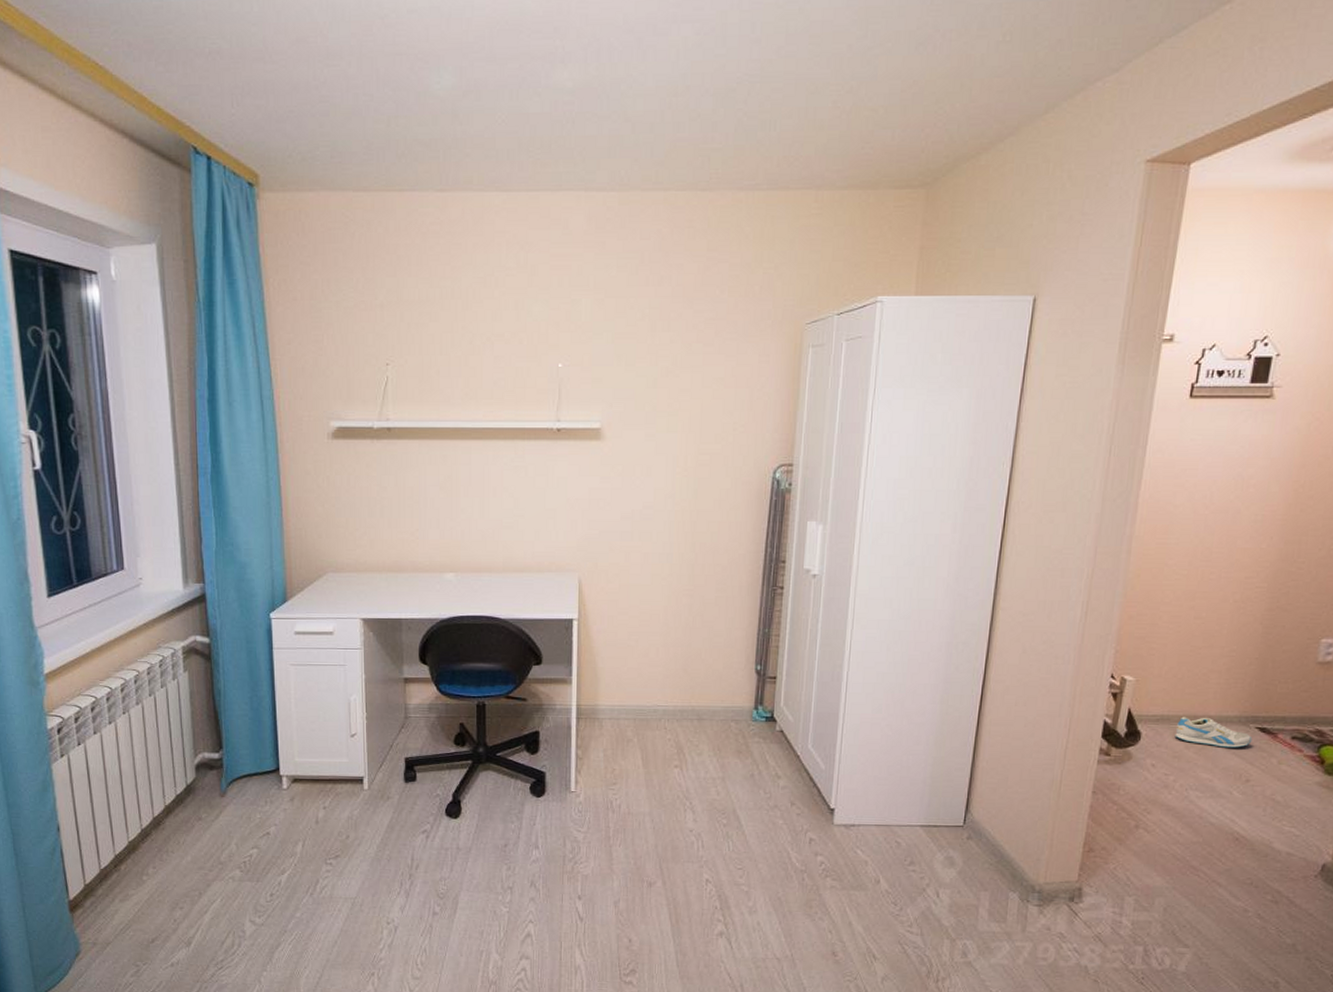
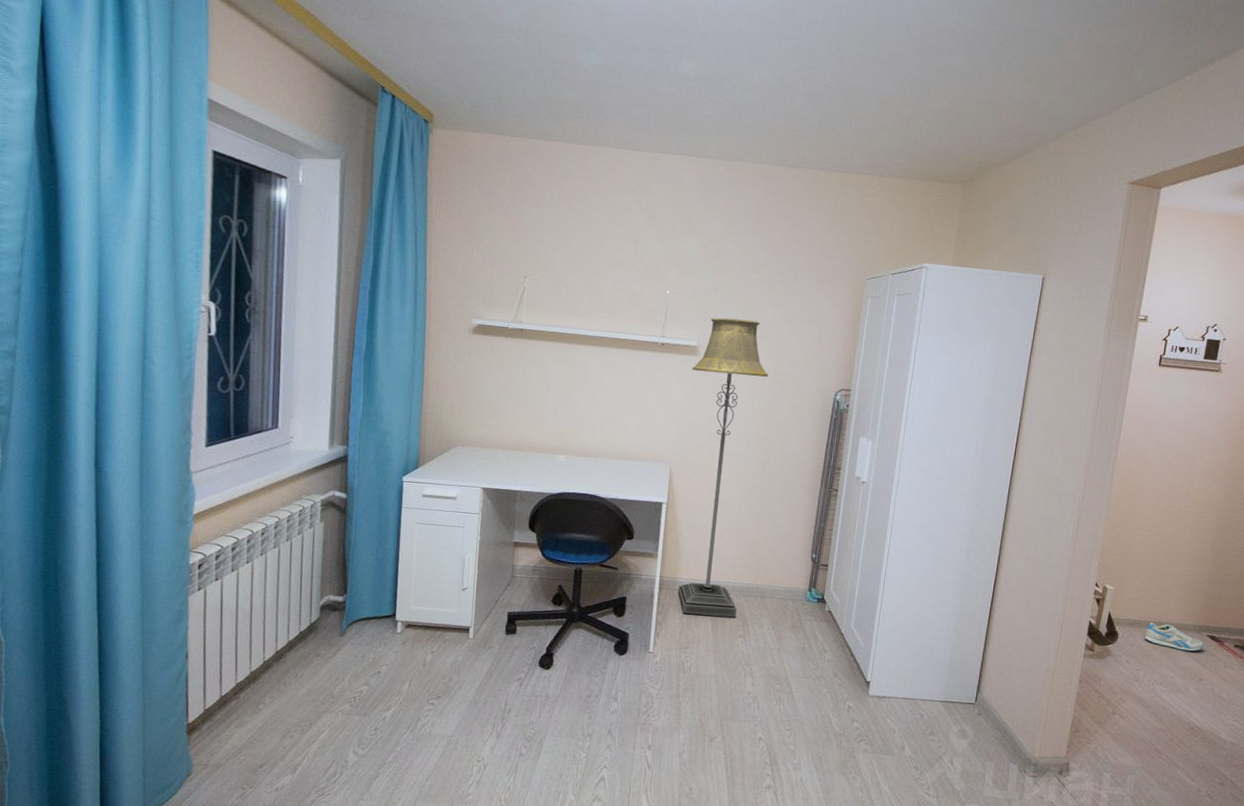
floor lamp: none [596,390,691,746] -> present [678,317,769,618]

